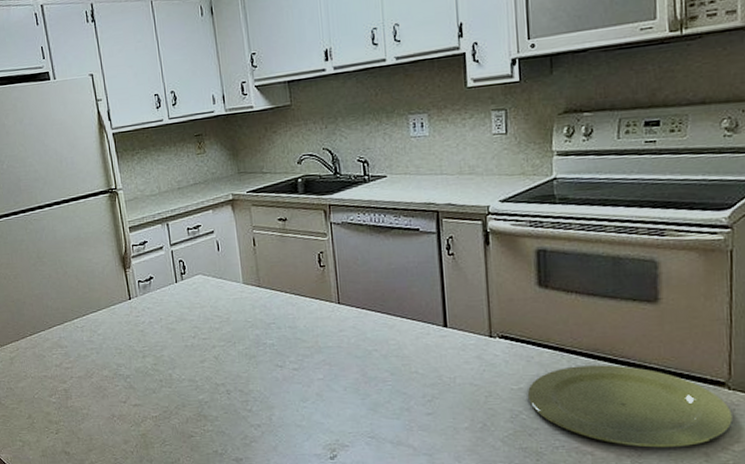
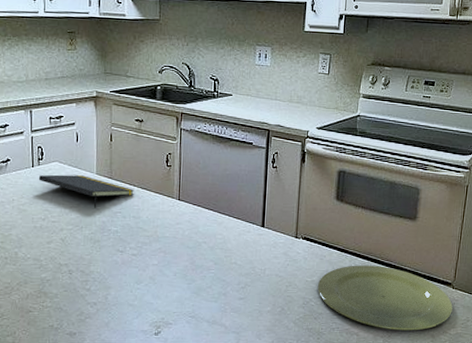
notepad: none [183,286,287,321] -> present [38,174,134,208]

